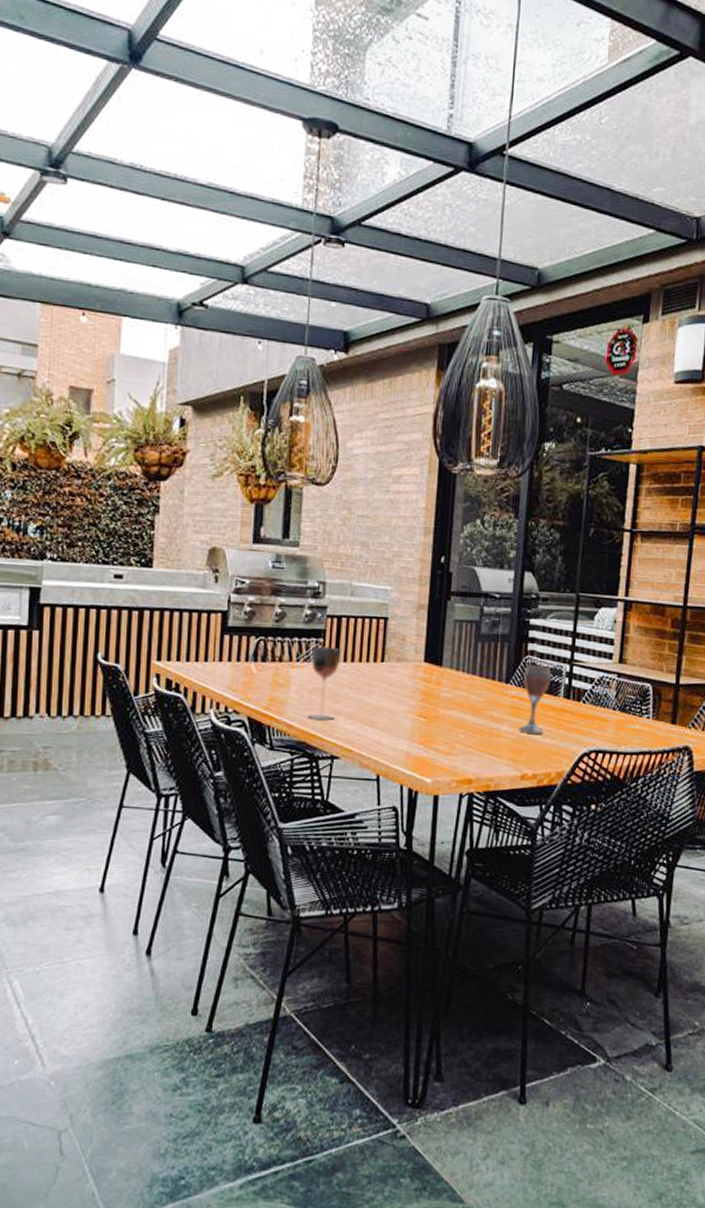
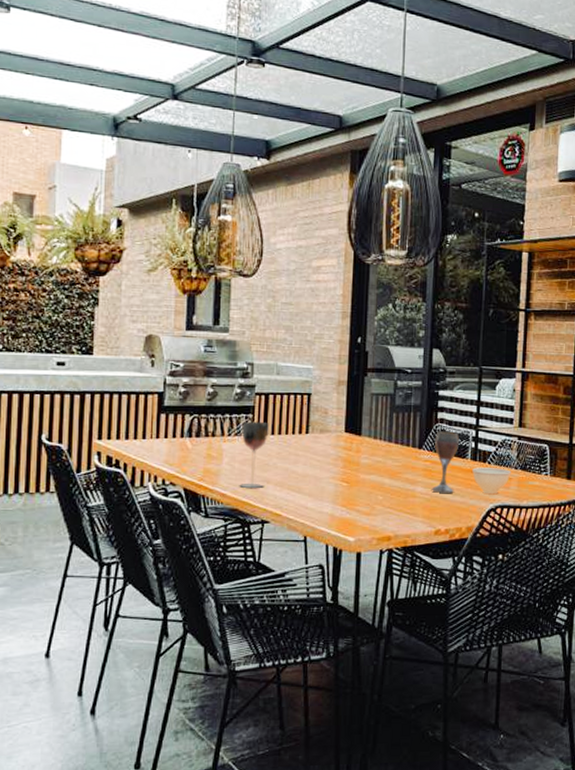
bowl: none [564,706,609,738] -> present [472,467,511,495]

